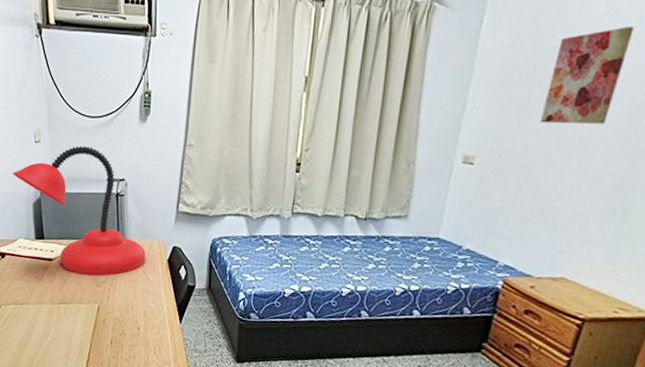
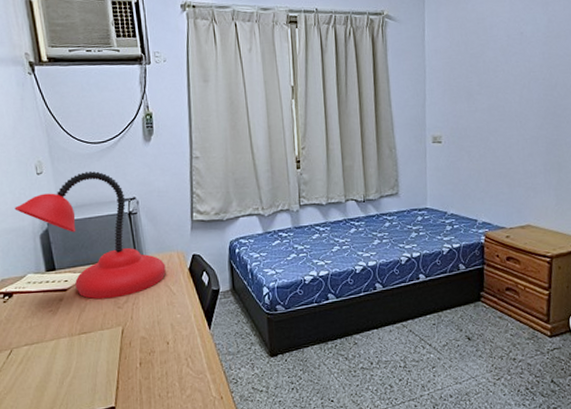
wall art: present [540,26,635,124] -> none [483,26,533,104]

